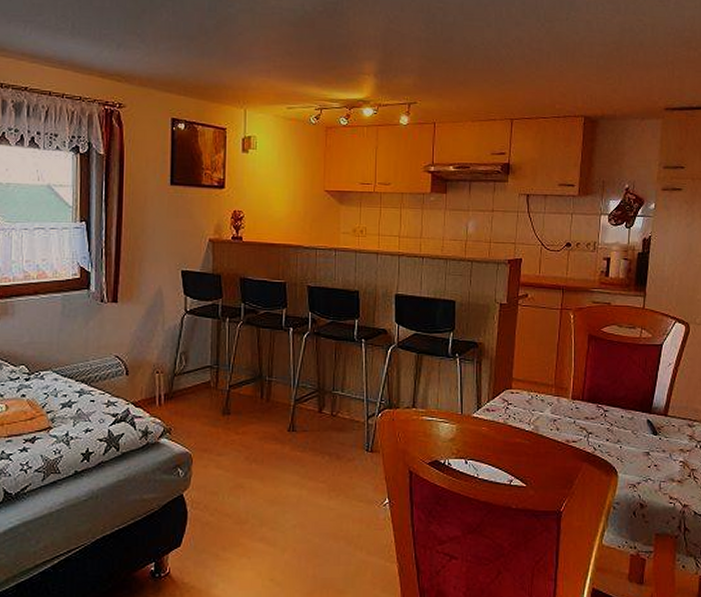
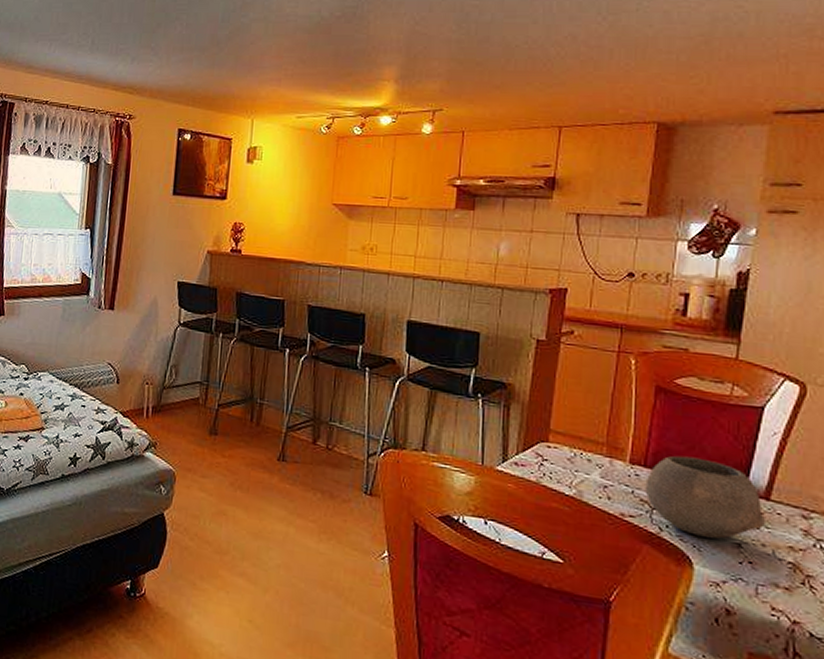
bowl: none [583,389,664,450] -> present [645,455,765,539]

